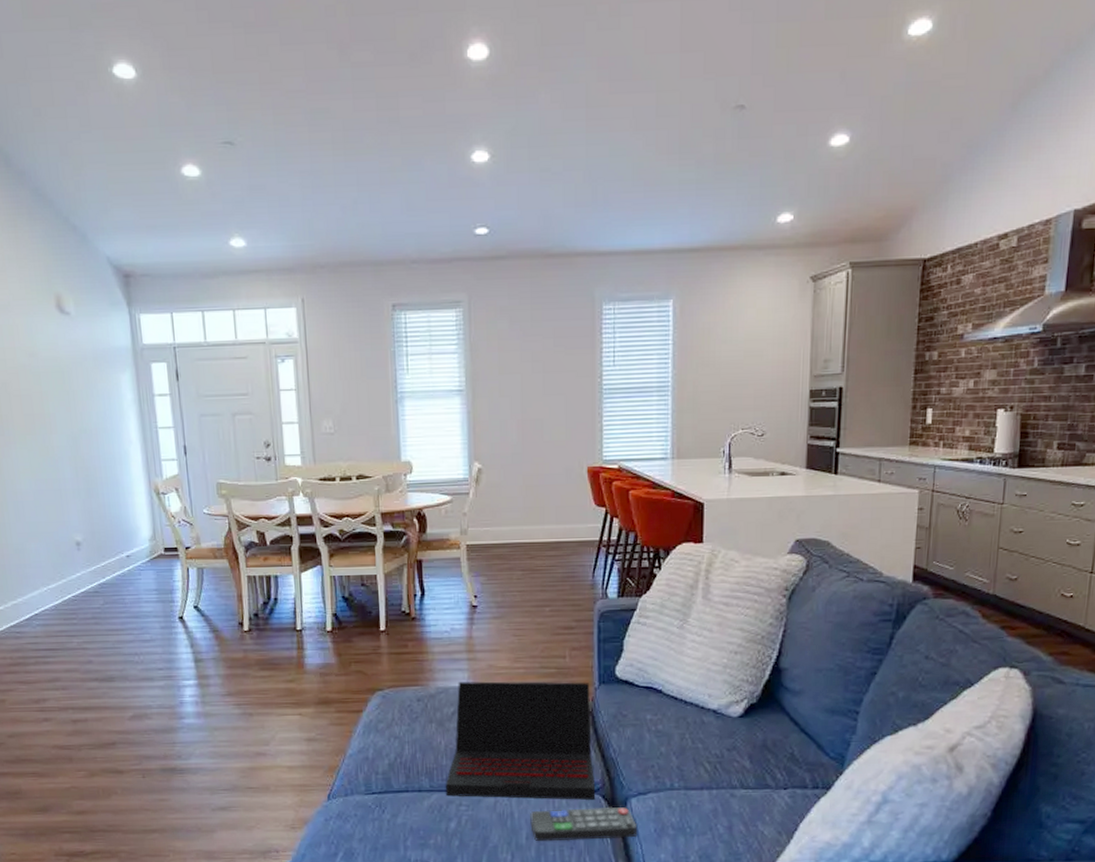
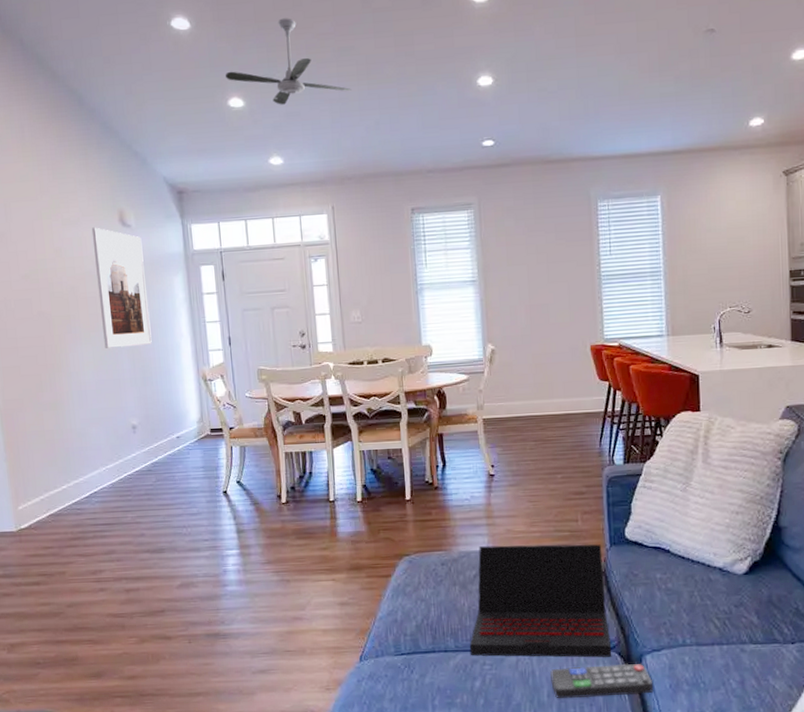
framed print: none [24,313,97,454] -> present [91,227,152,348]
ceiling fan: none [178,69,326,176] -> present [226,18,352,105]

